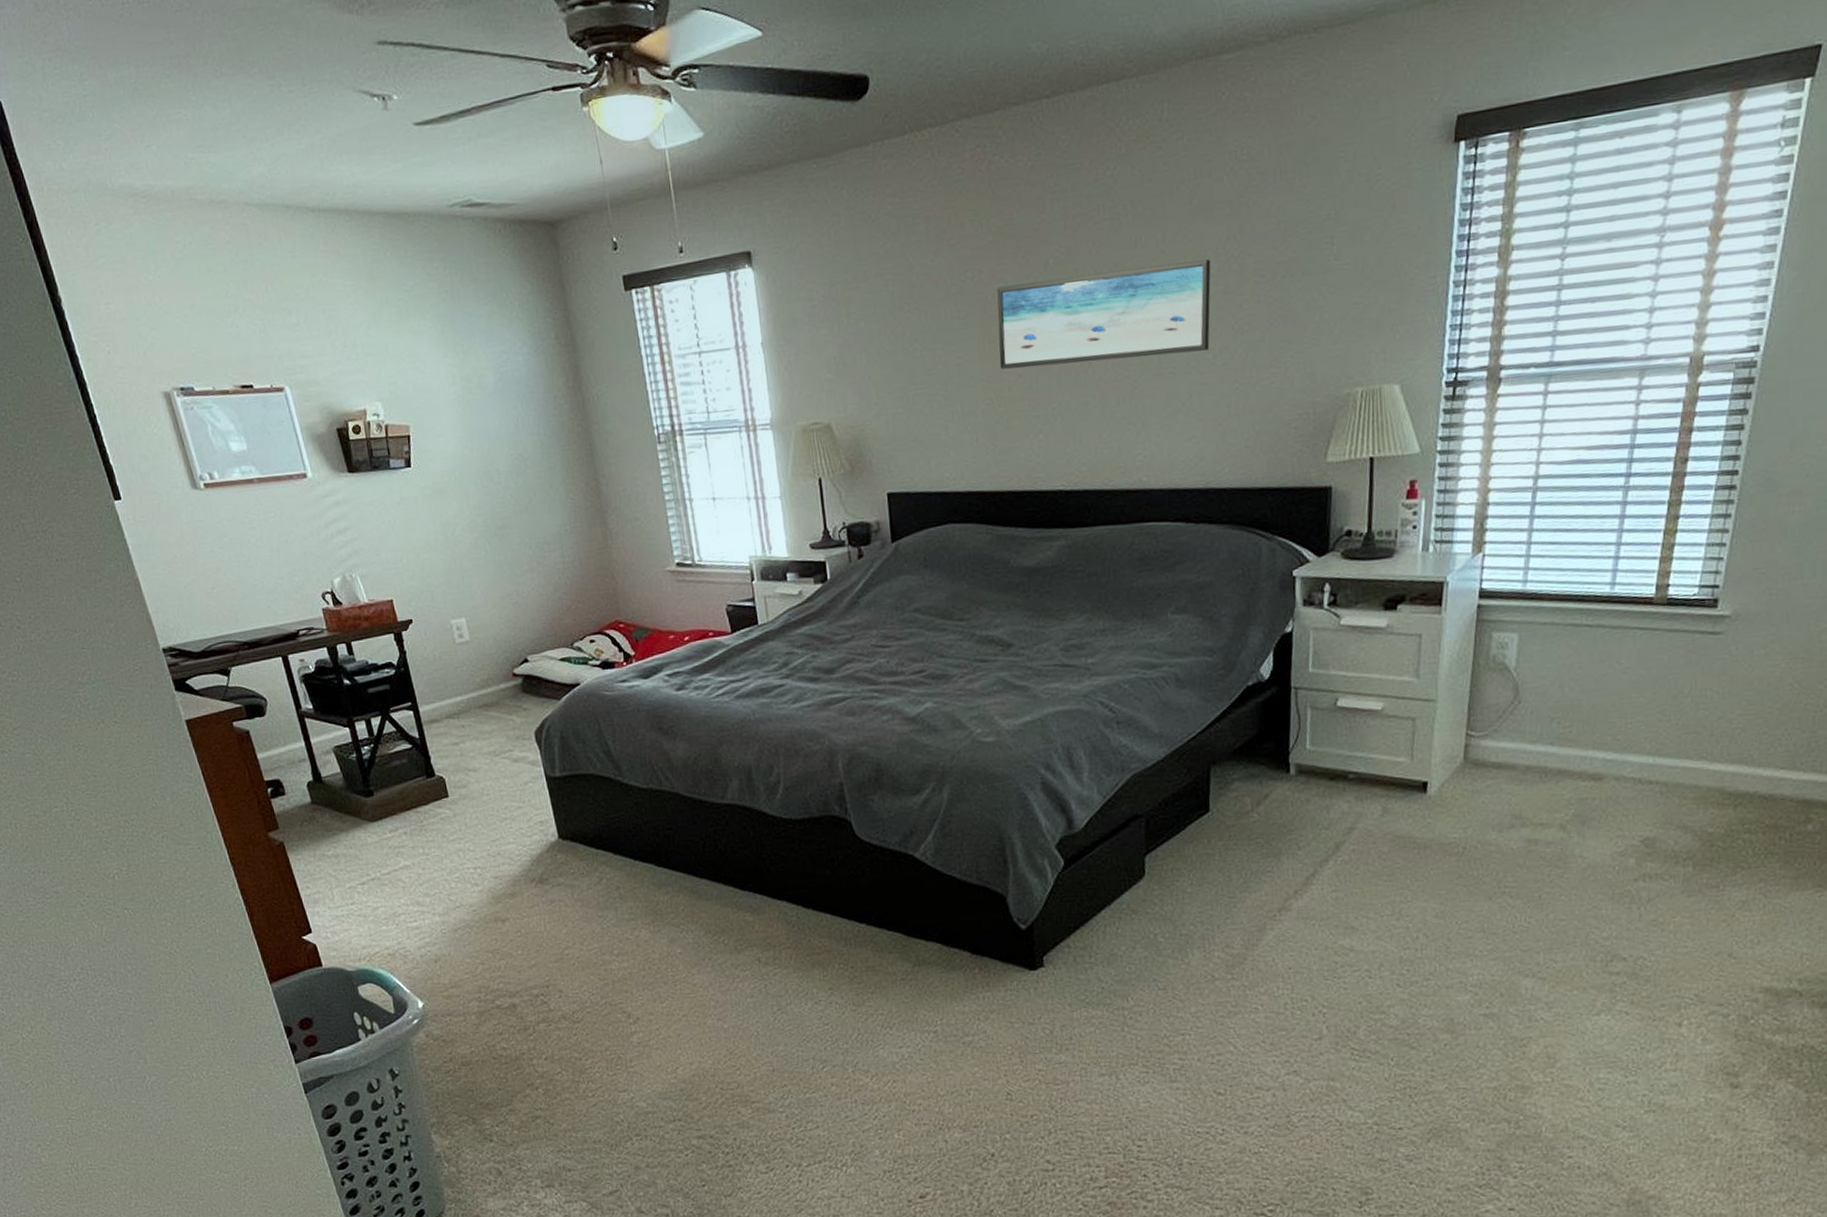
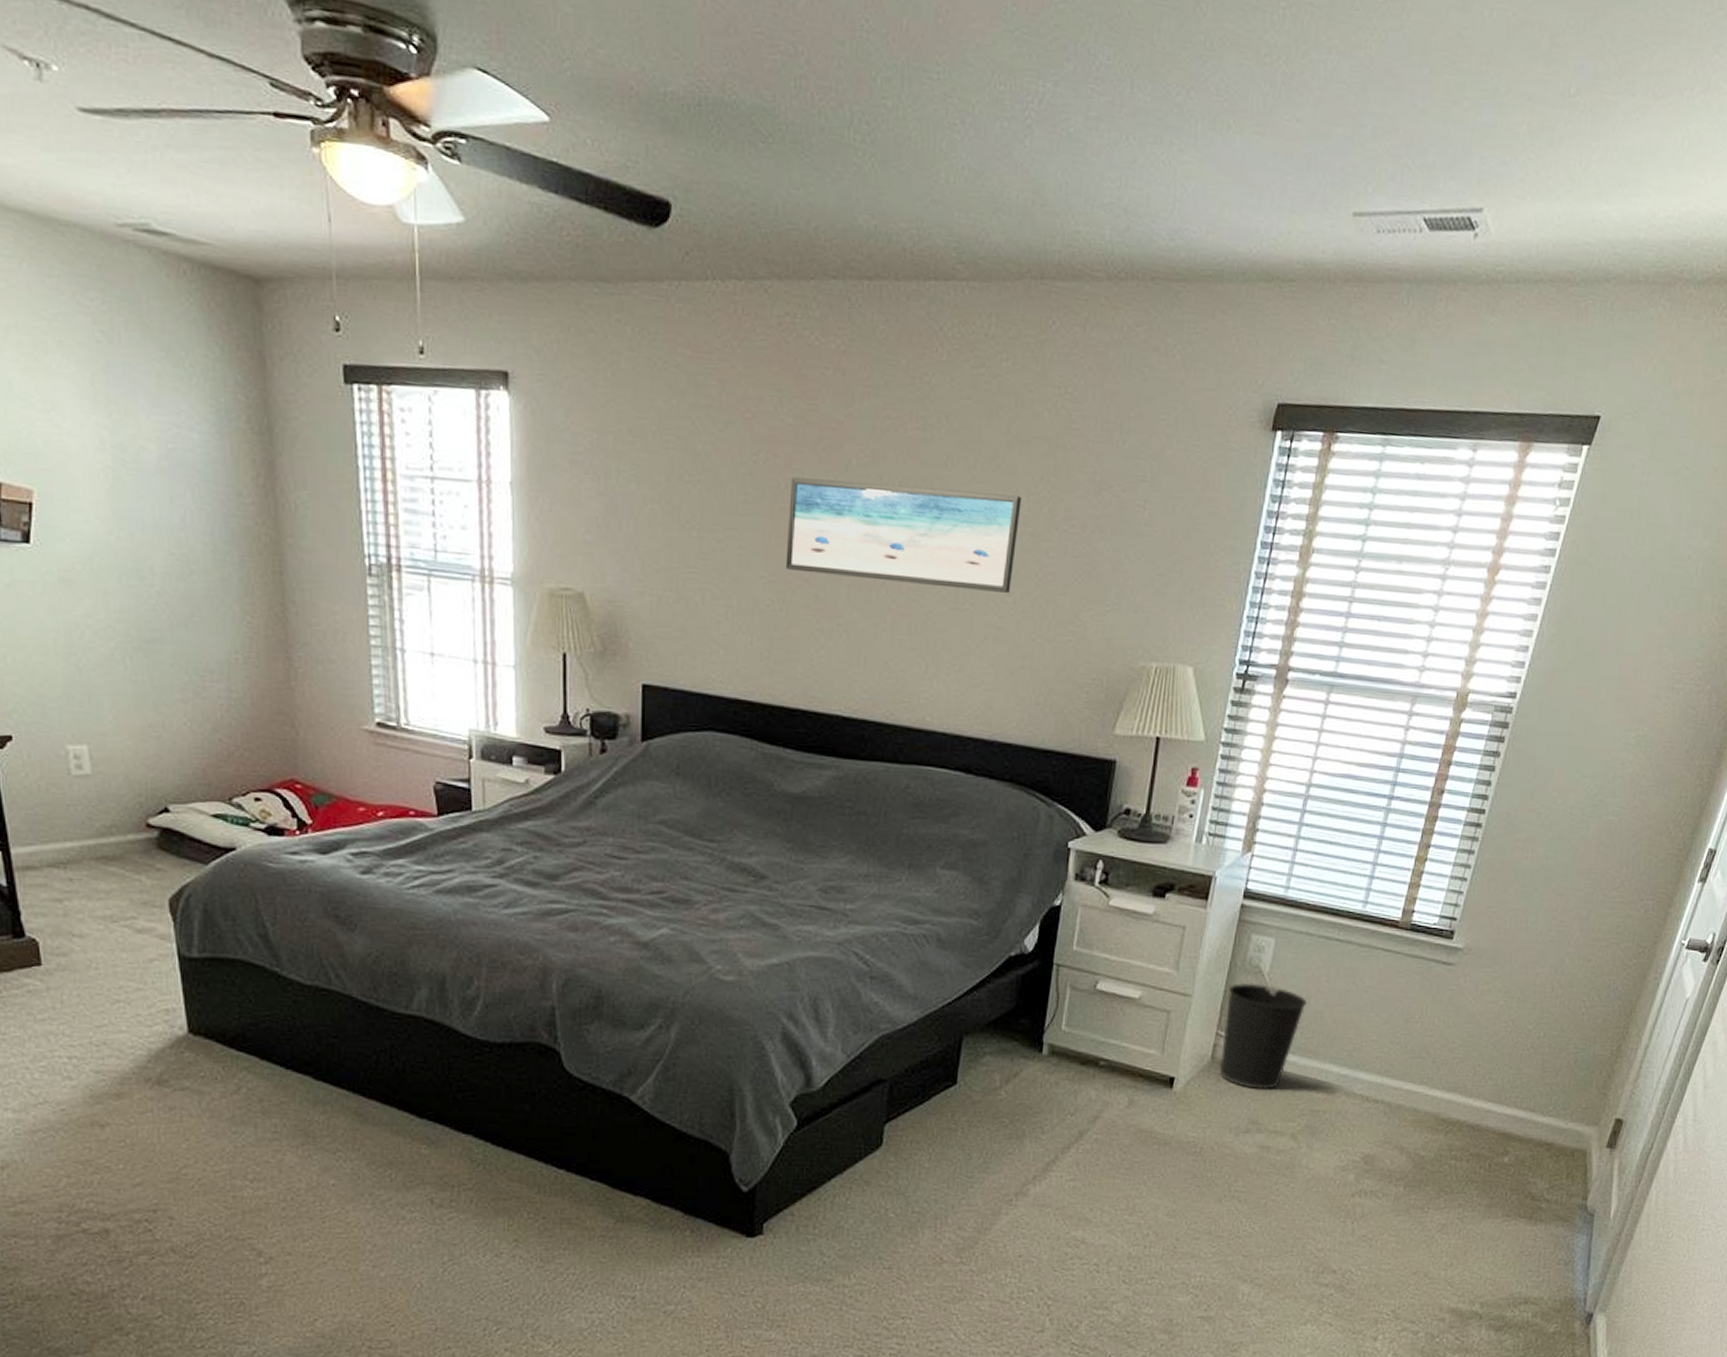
wastebasket: none [1473,679,1562,785] -> present [1218,982,1308,1090]

